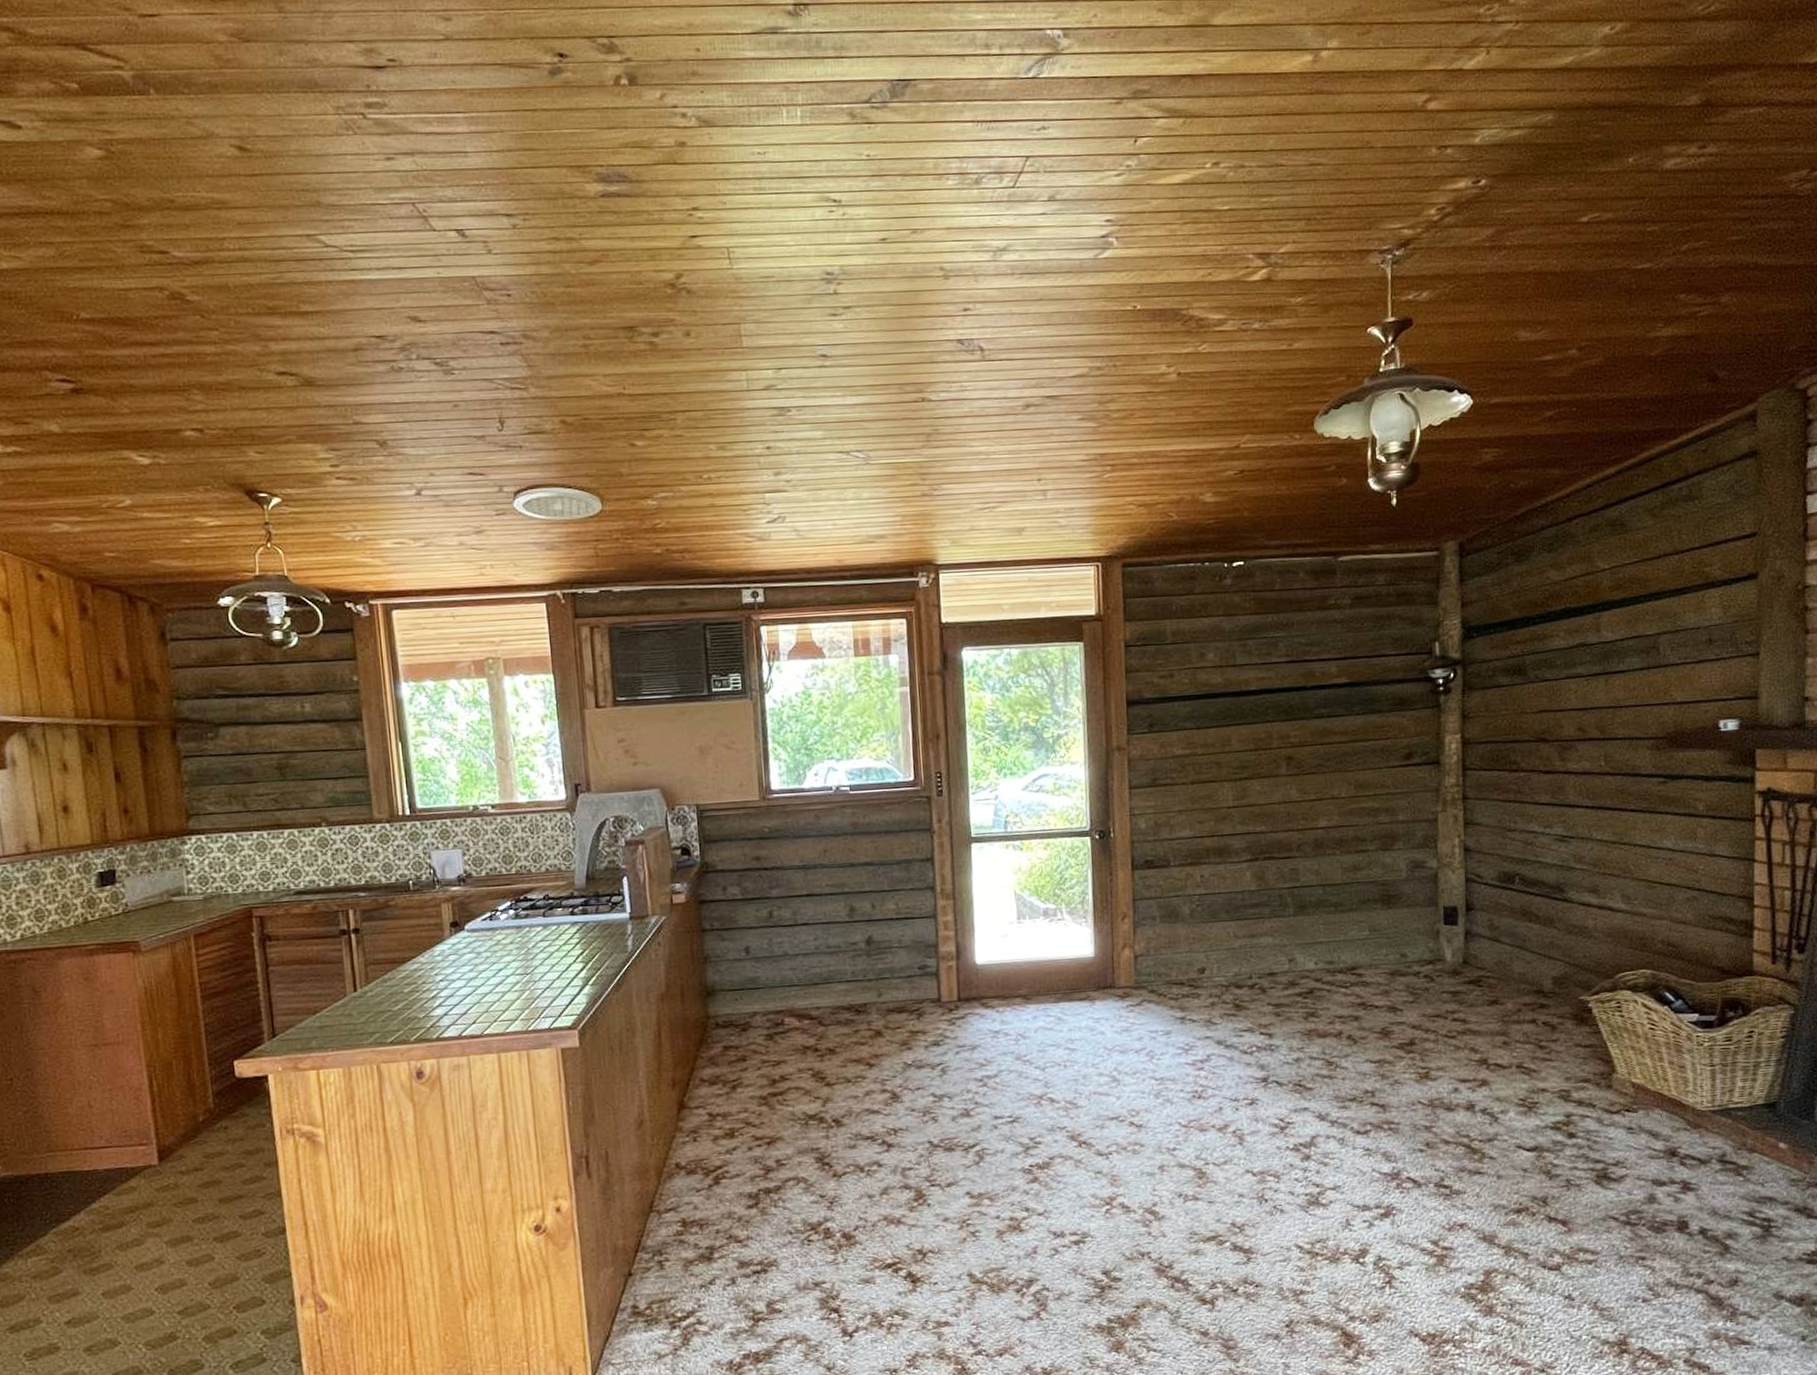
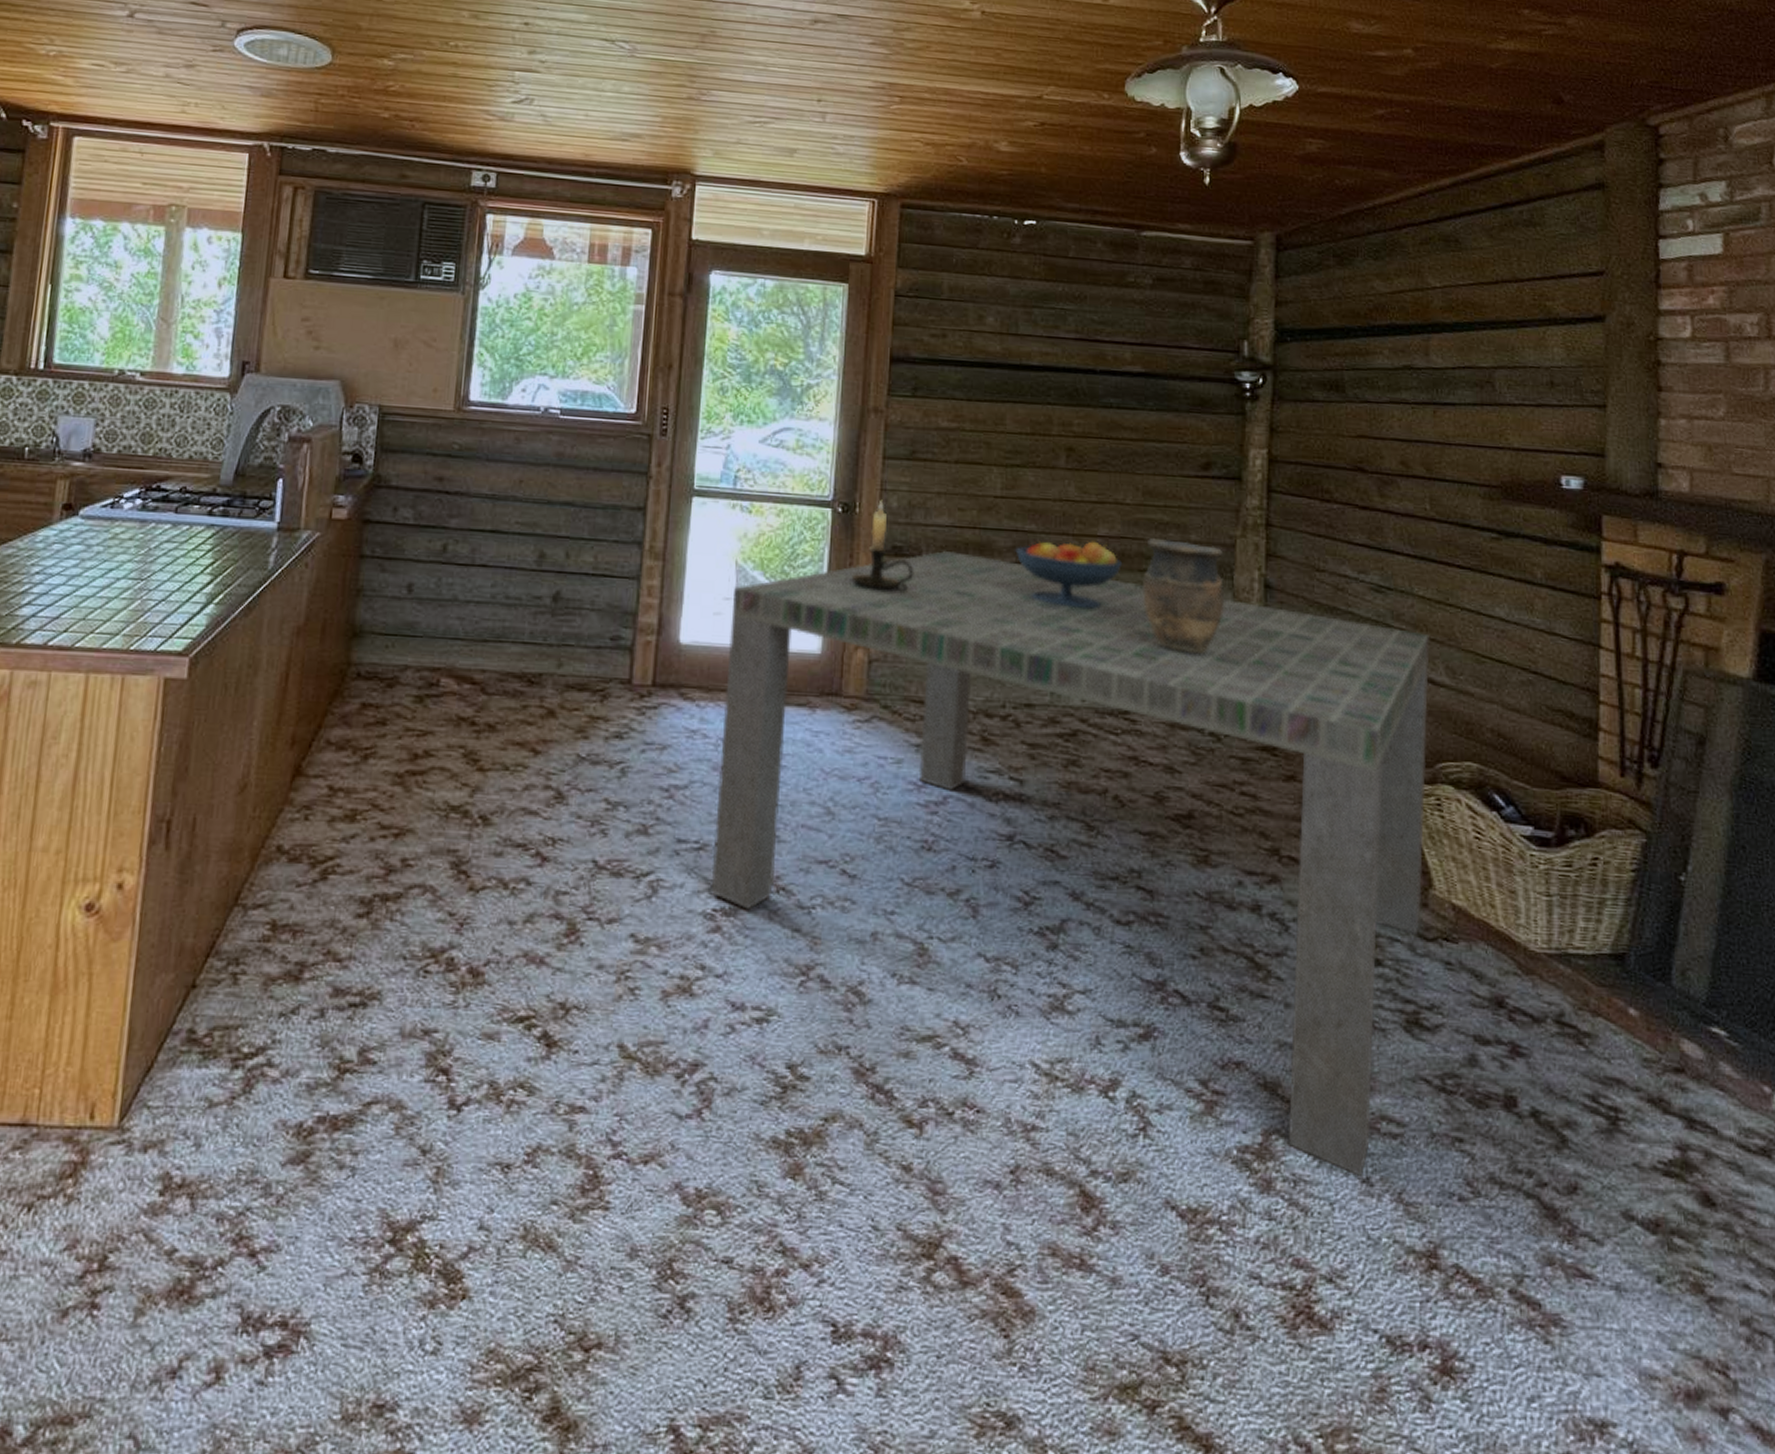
dining table: none [1016,858,1608,1295] -> present [710,550,1430,1176]
candle holder: none [1113,823,1166,900] -> present [851,499,914,593]
fruit bowl: none [1249,832,1342,891] -> present [1015,540,1123,609]
vase: none [1360,822,1431,914] -> present [1143,538,1225,654]

